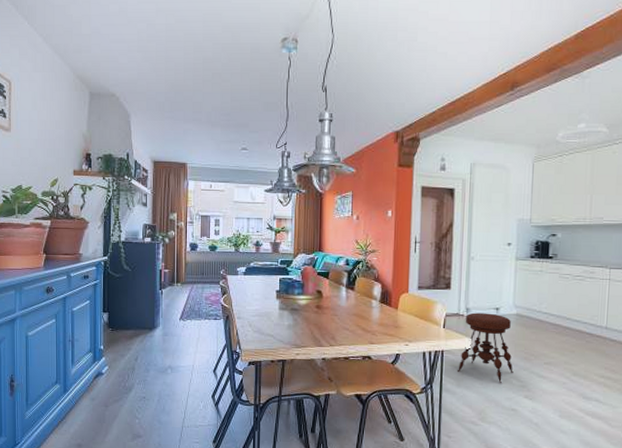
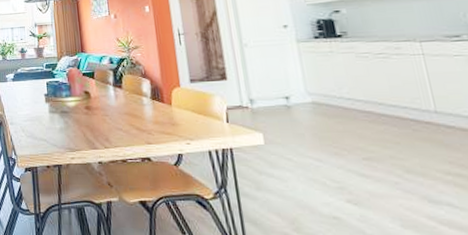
stool: present [458,312,513,384] -> none [251,103,324,186]

